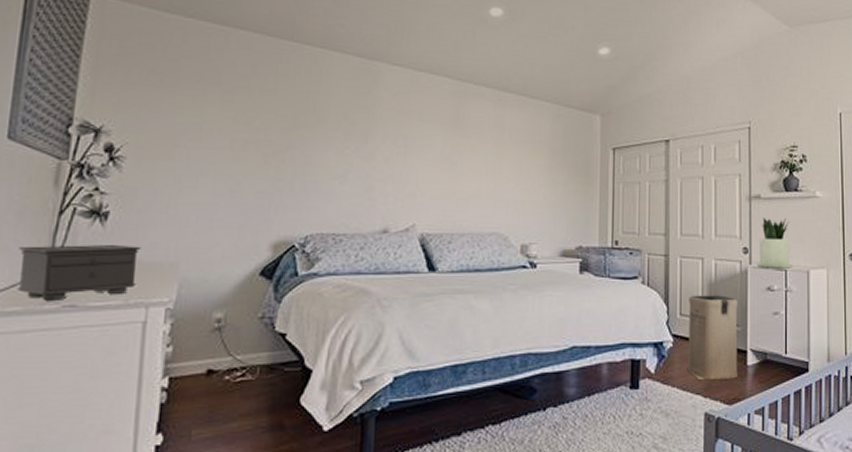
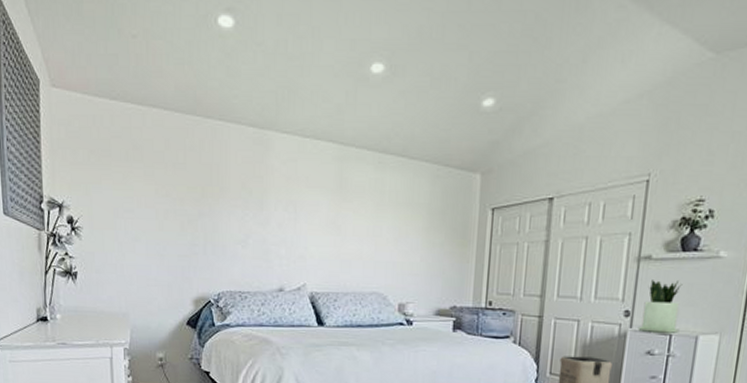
jewelry box: present [17,245,141,300] -> none [24,298,102,339]

